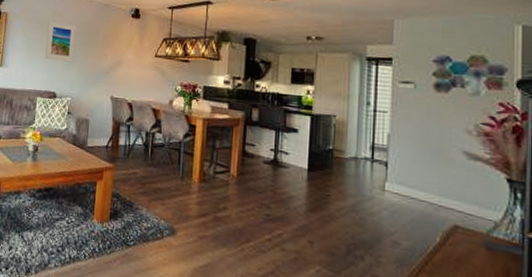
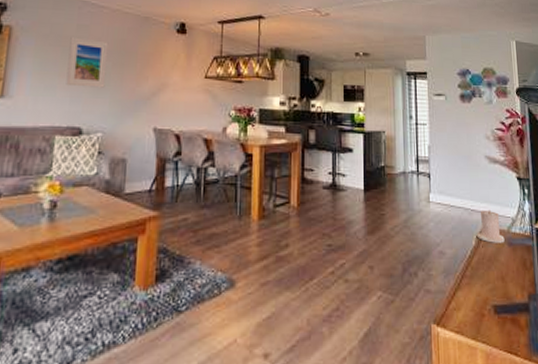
candle: none [444,208,482,246] -> present [477,209,505,243]

